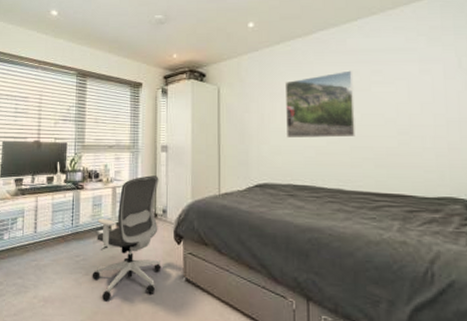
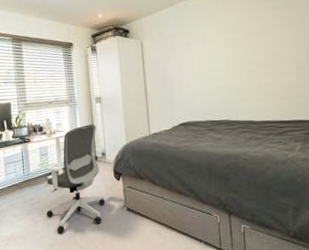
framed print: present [284,70,355,139] -> none [199,16,262,81]

